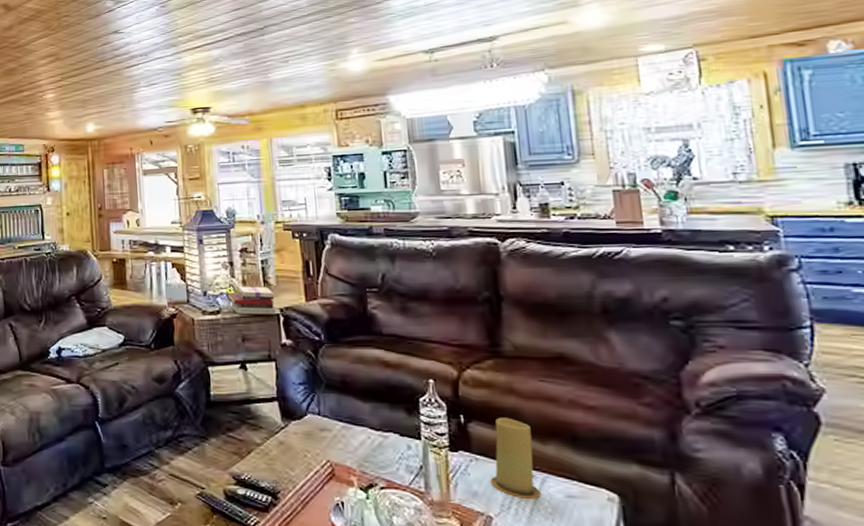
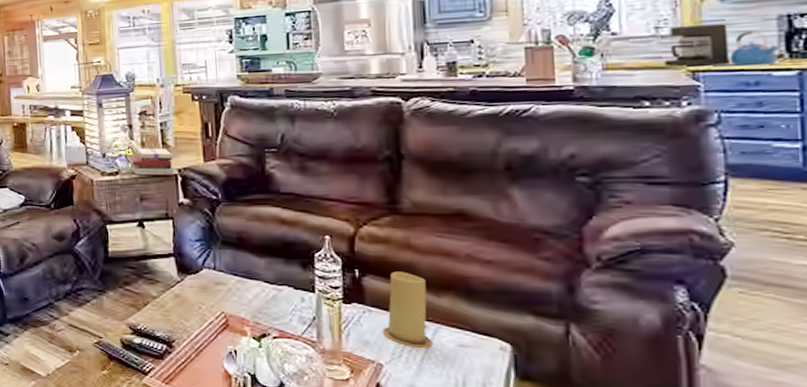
coffee maker: none [744,171,806,212] -> present [664,24,731,67]
kettle: none [804,179,849,213] -> present [729,31,780,66]

